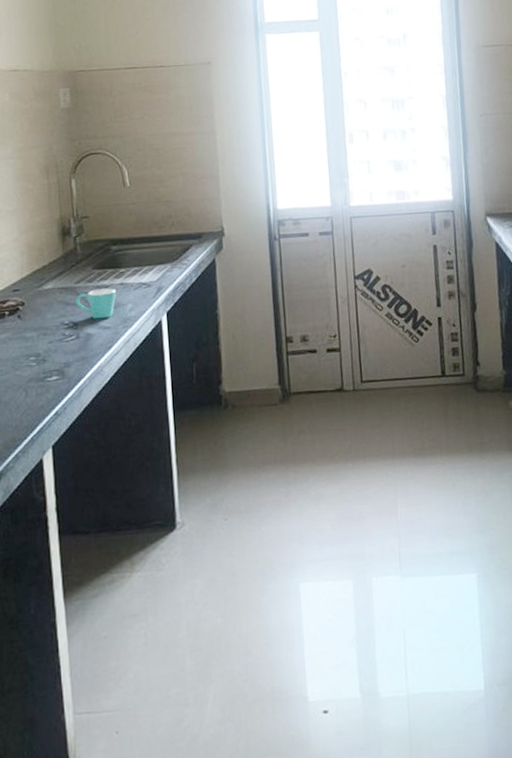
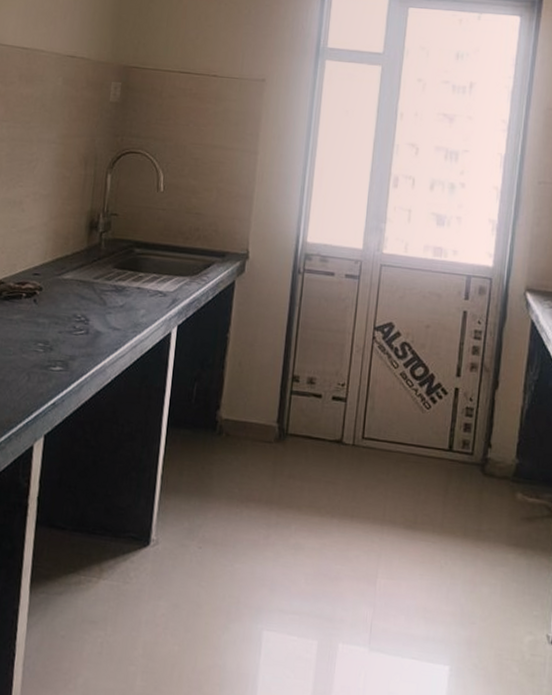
mug: present [76,288,117,319] -> none [91,288,132,320]

